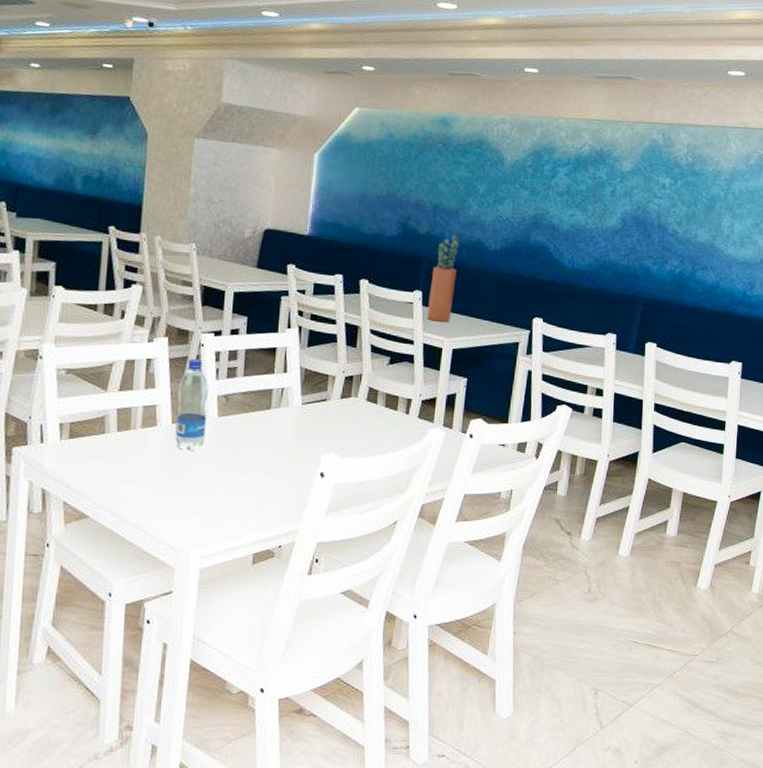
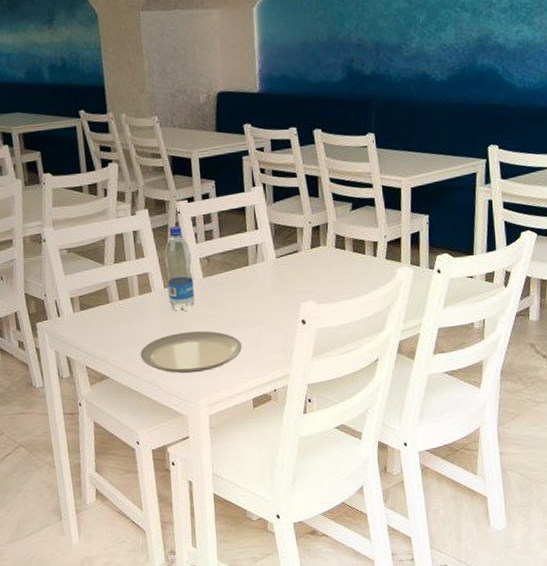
plate: none [130,474,251,520] -> present [140,331,243,373]
vase: present [427,231,459,323] -> none [382,67,407,163]

